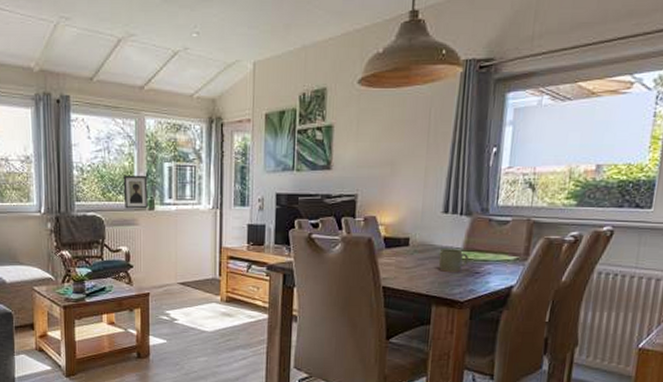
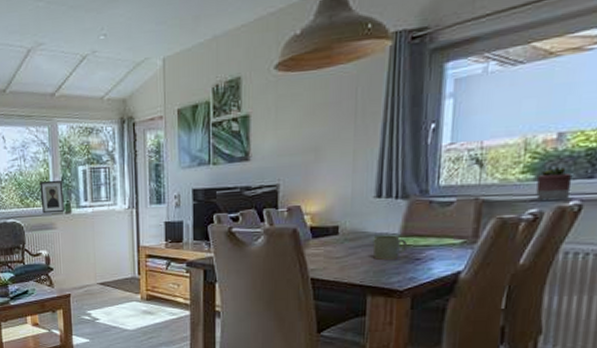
succulent planter: none [574,196,607,226] -> present [532,168,574,201]

